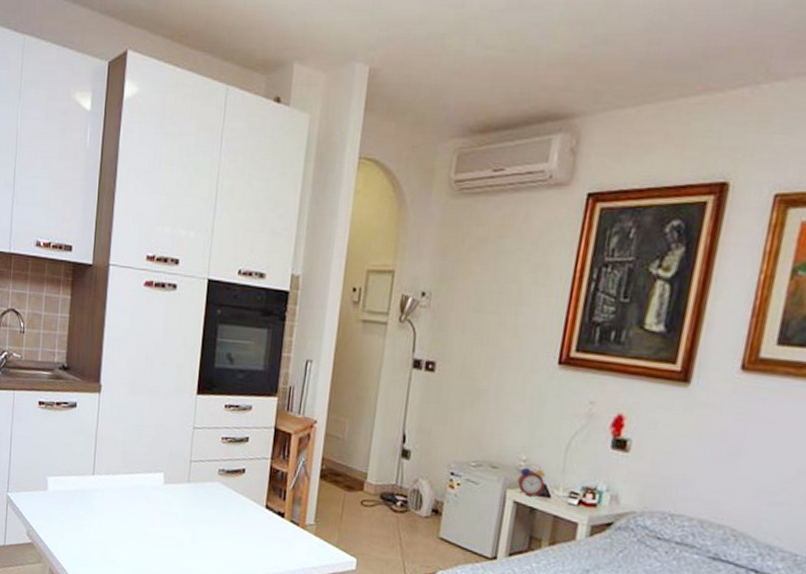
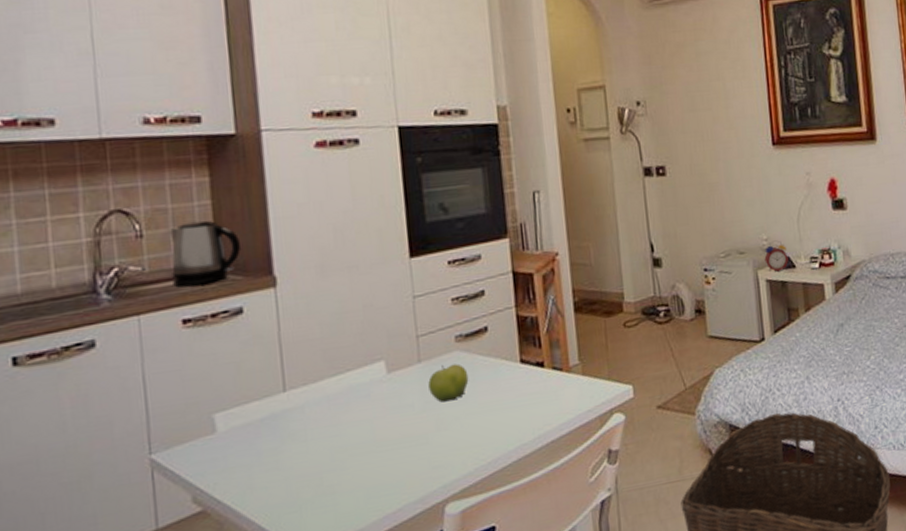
kettle: none [37,328,82,379] -> present [170,220,241,287]
fruit: none [191,489,223,522] -> present [428,363,469,402]

